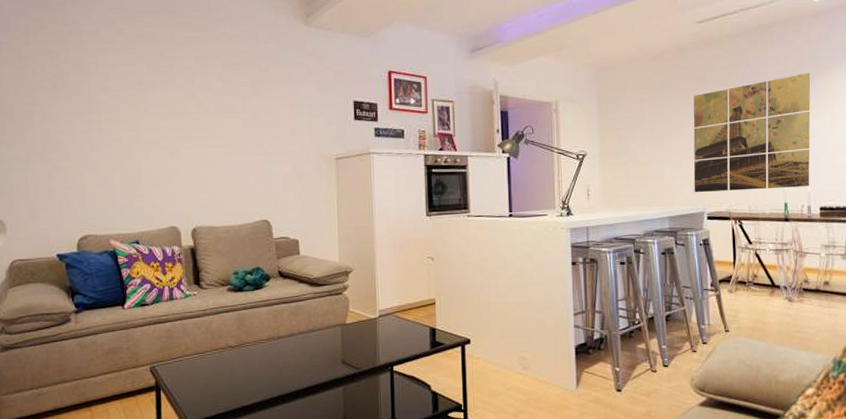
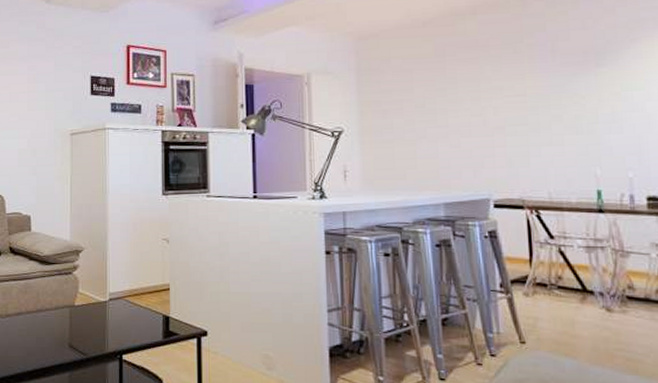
wall art: present [693,72,811,193] -> none [474,36,632,177]

